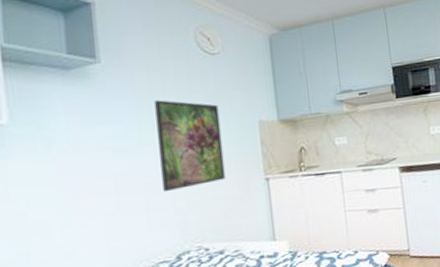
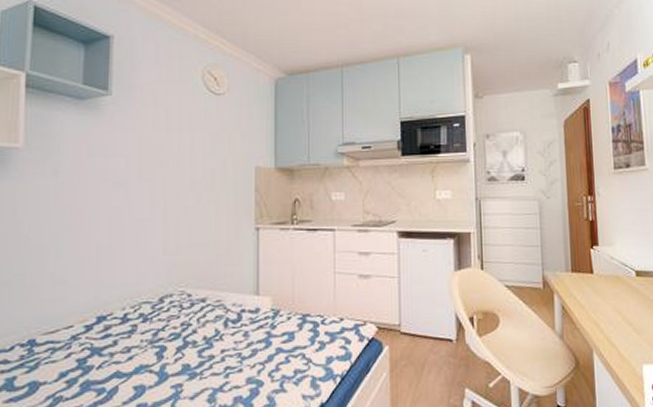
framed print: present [155,100,226,192] -> none [155,137,217,231]

